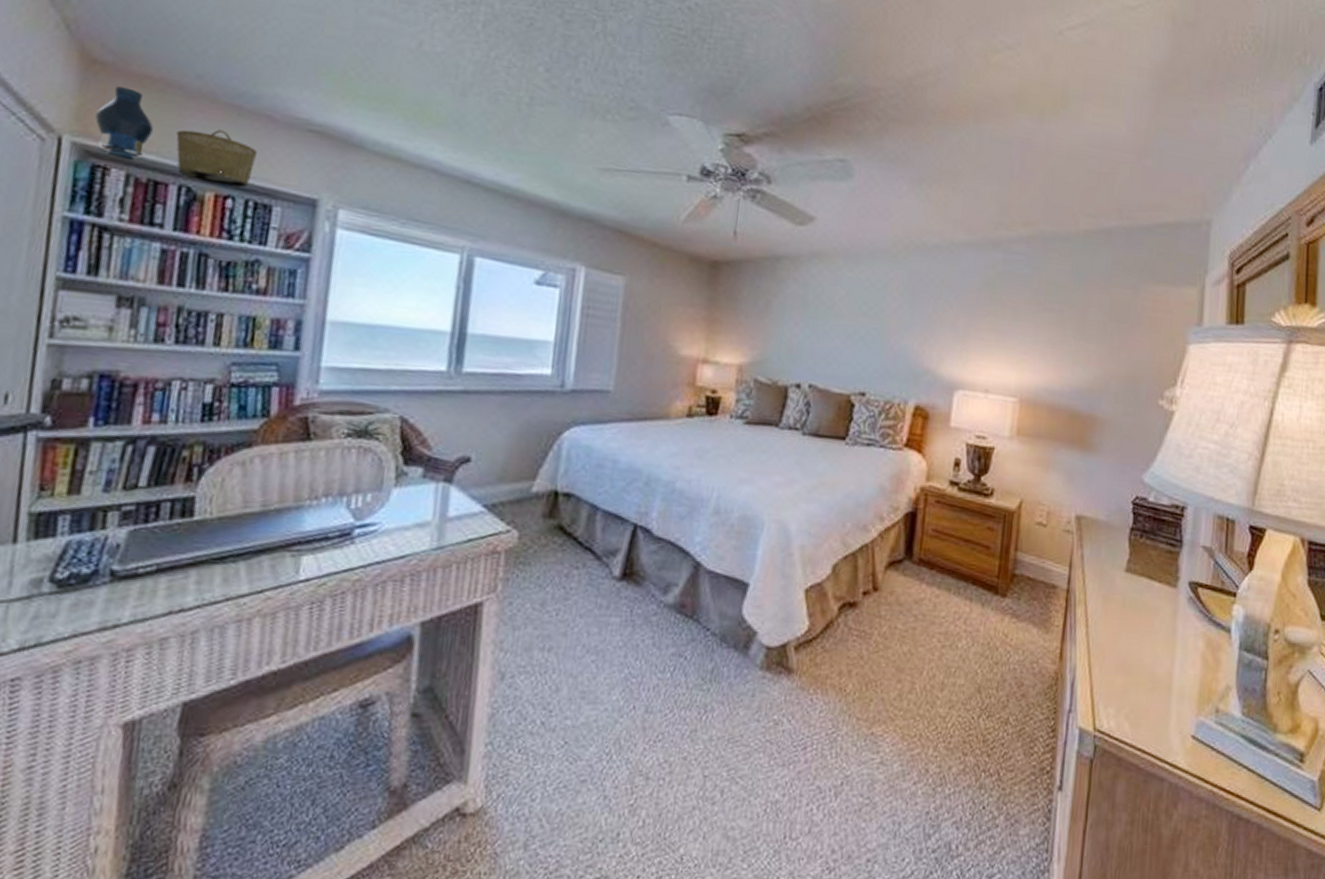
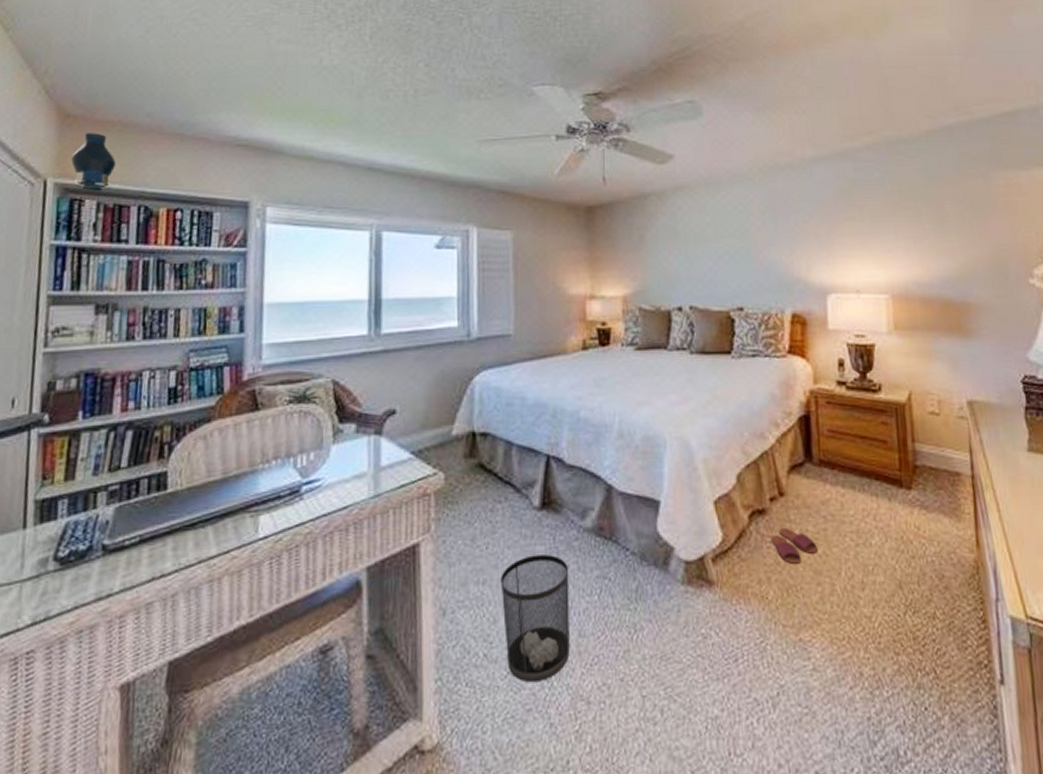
basket: present [176,129,258,188] -> none [134,155,199,200]
waste bin: none [565,626,644,755] -> present [500,555,570,683]
slippers: none [859,622,903,660] -> present [772,527,817,564]

